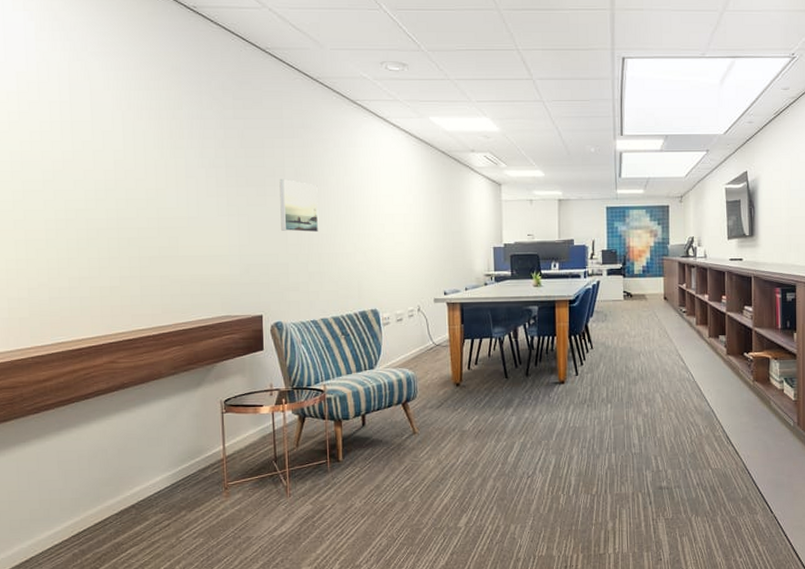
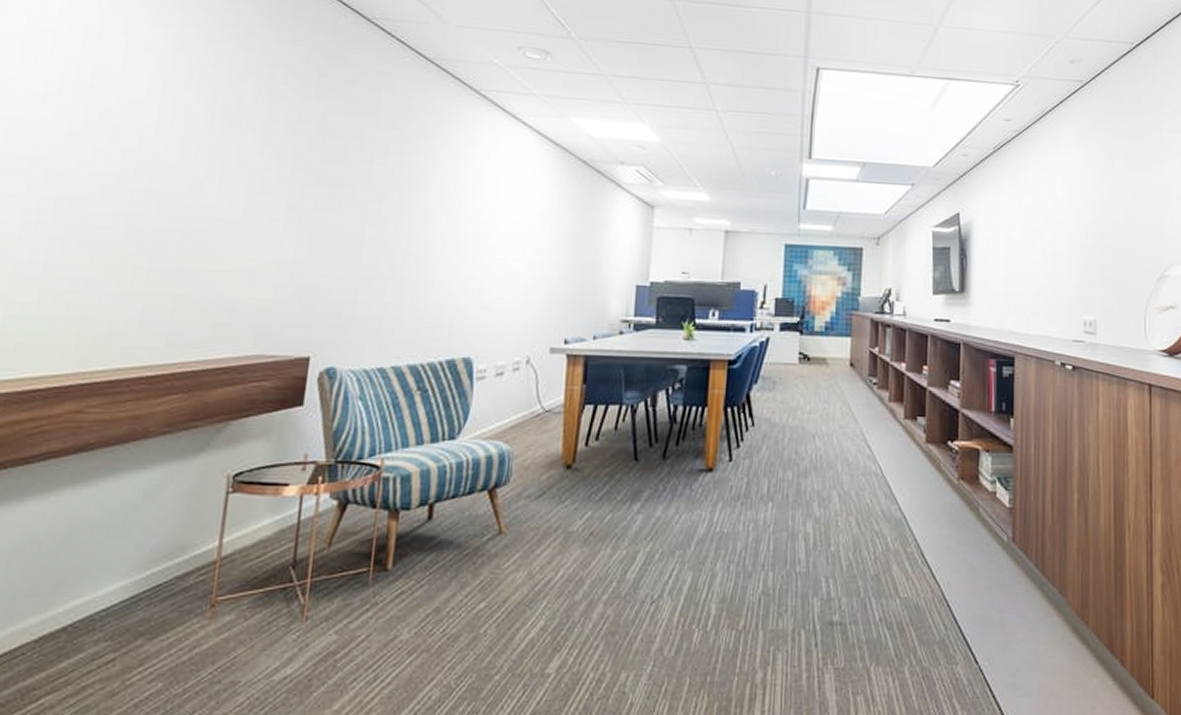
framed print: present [279,178,319,233] -> none [355,178,414,252]

